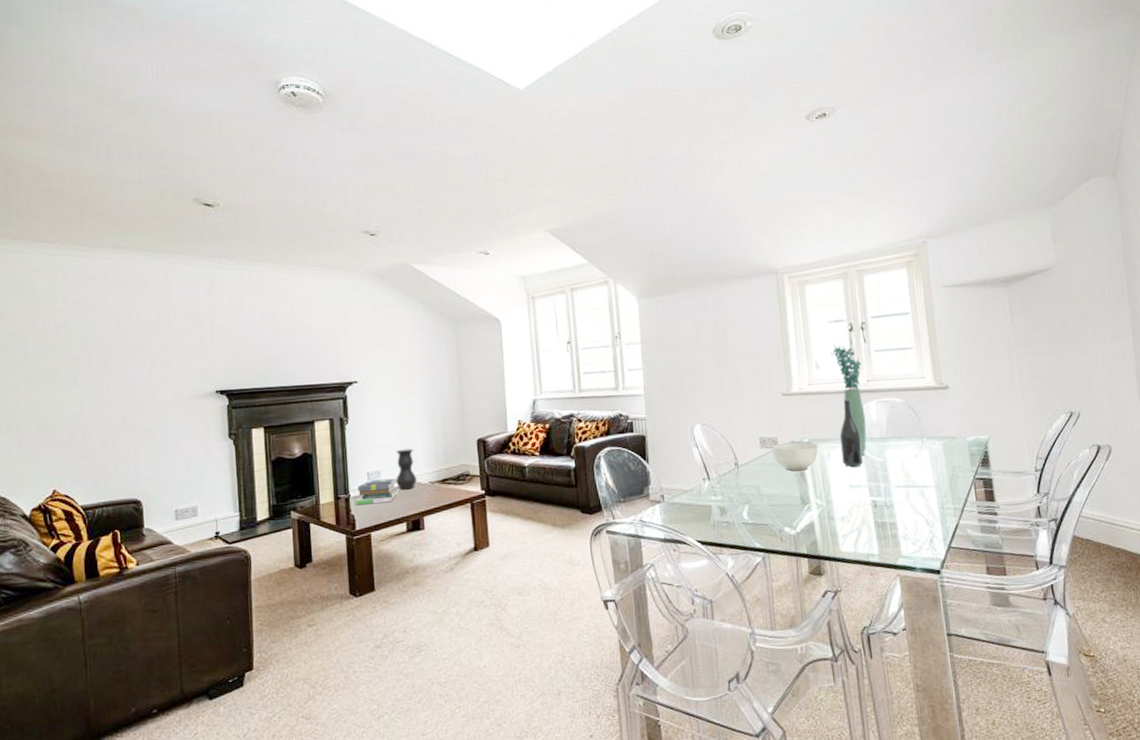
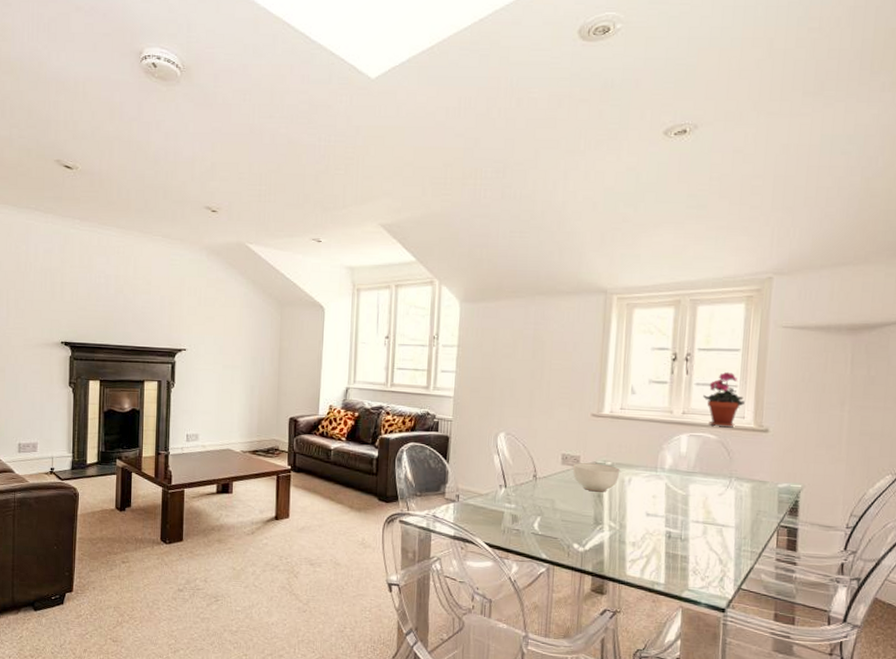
books: present [355,478,399,505] -> none [173,441,213,465]
vase: present [395,448,418,491] -> none [211,417,231,456]
vase: present [832,344,867,456] -> none [651,371,680,486]
wine bottle: present [839,399,864,467] -> none [643,429,667,496]
potted plant: none [883,335,922,390] -> present [703,371,745,428]

